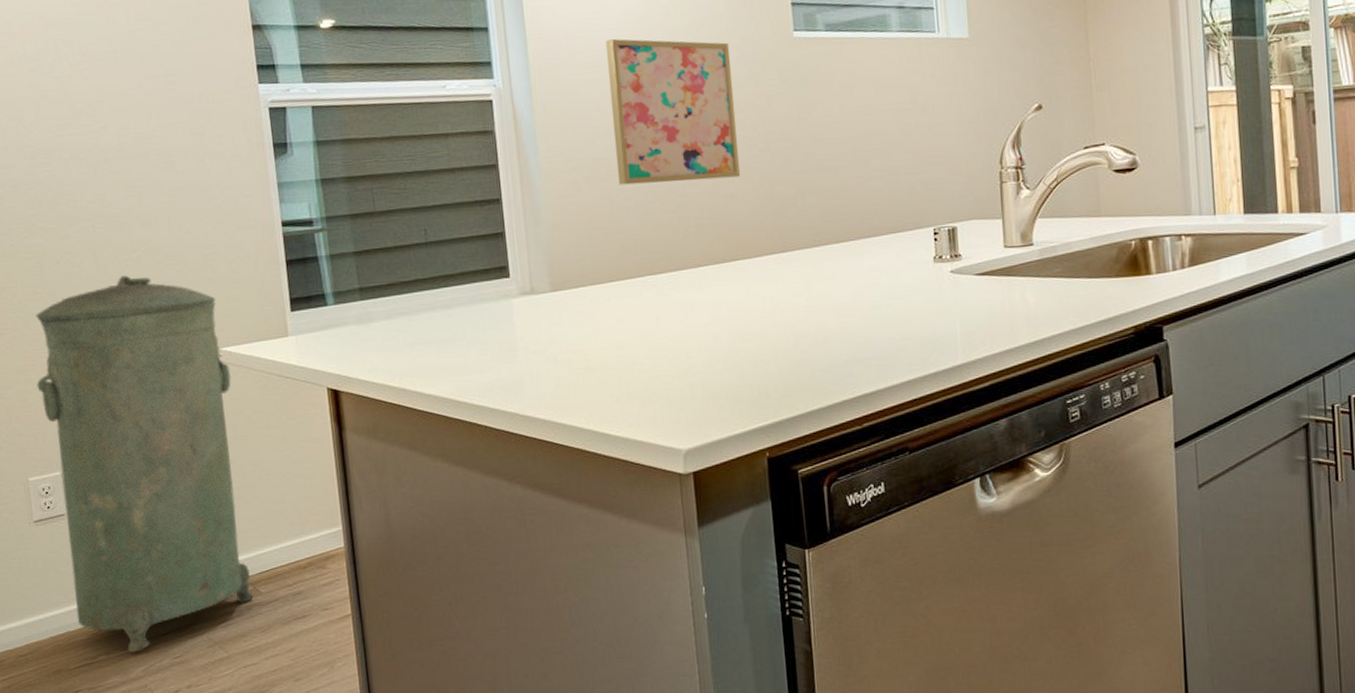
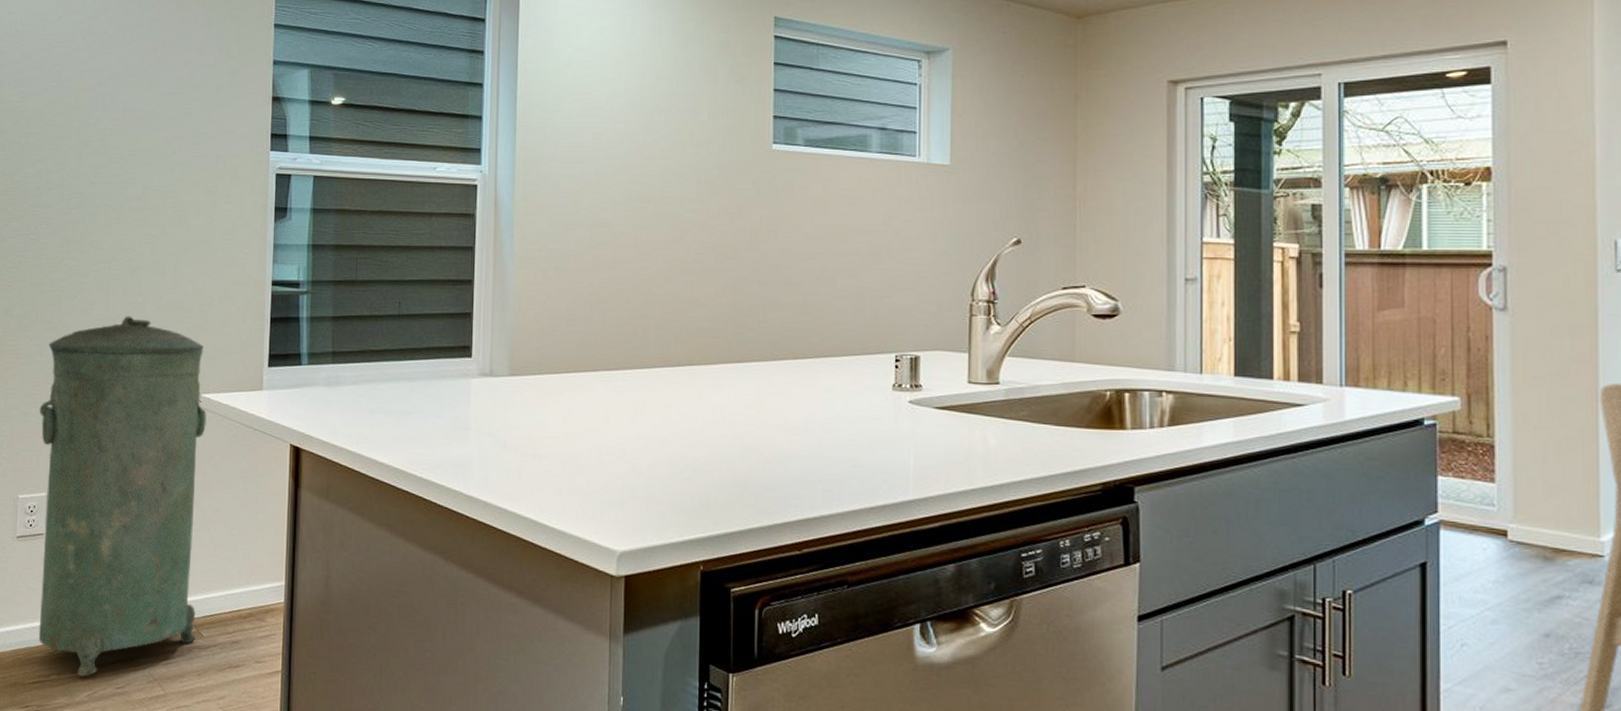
wall art: present [605,38,741,185] -> none [586,136,708,282]

